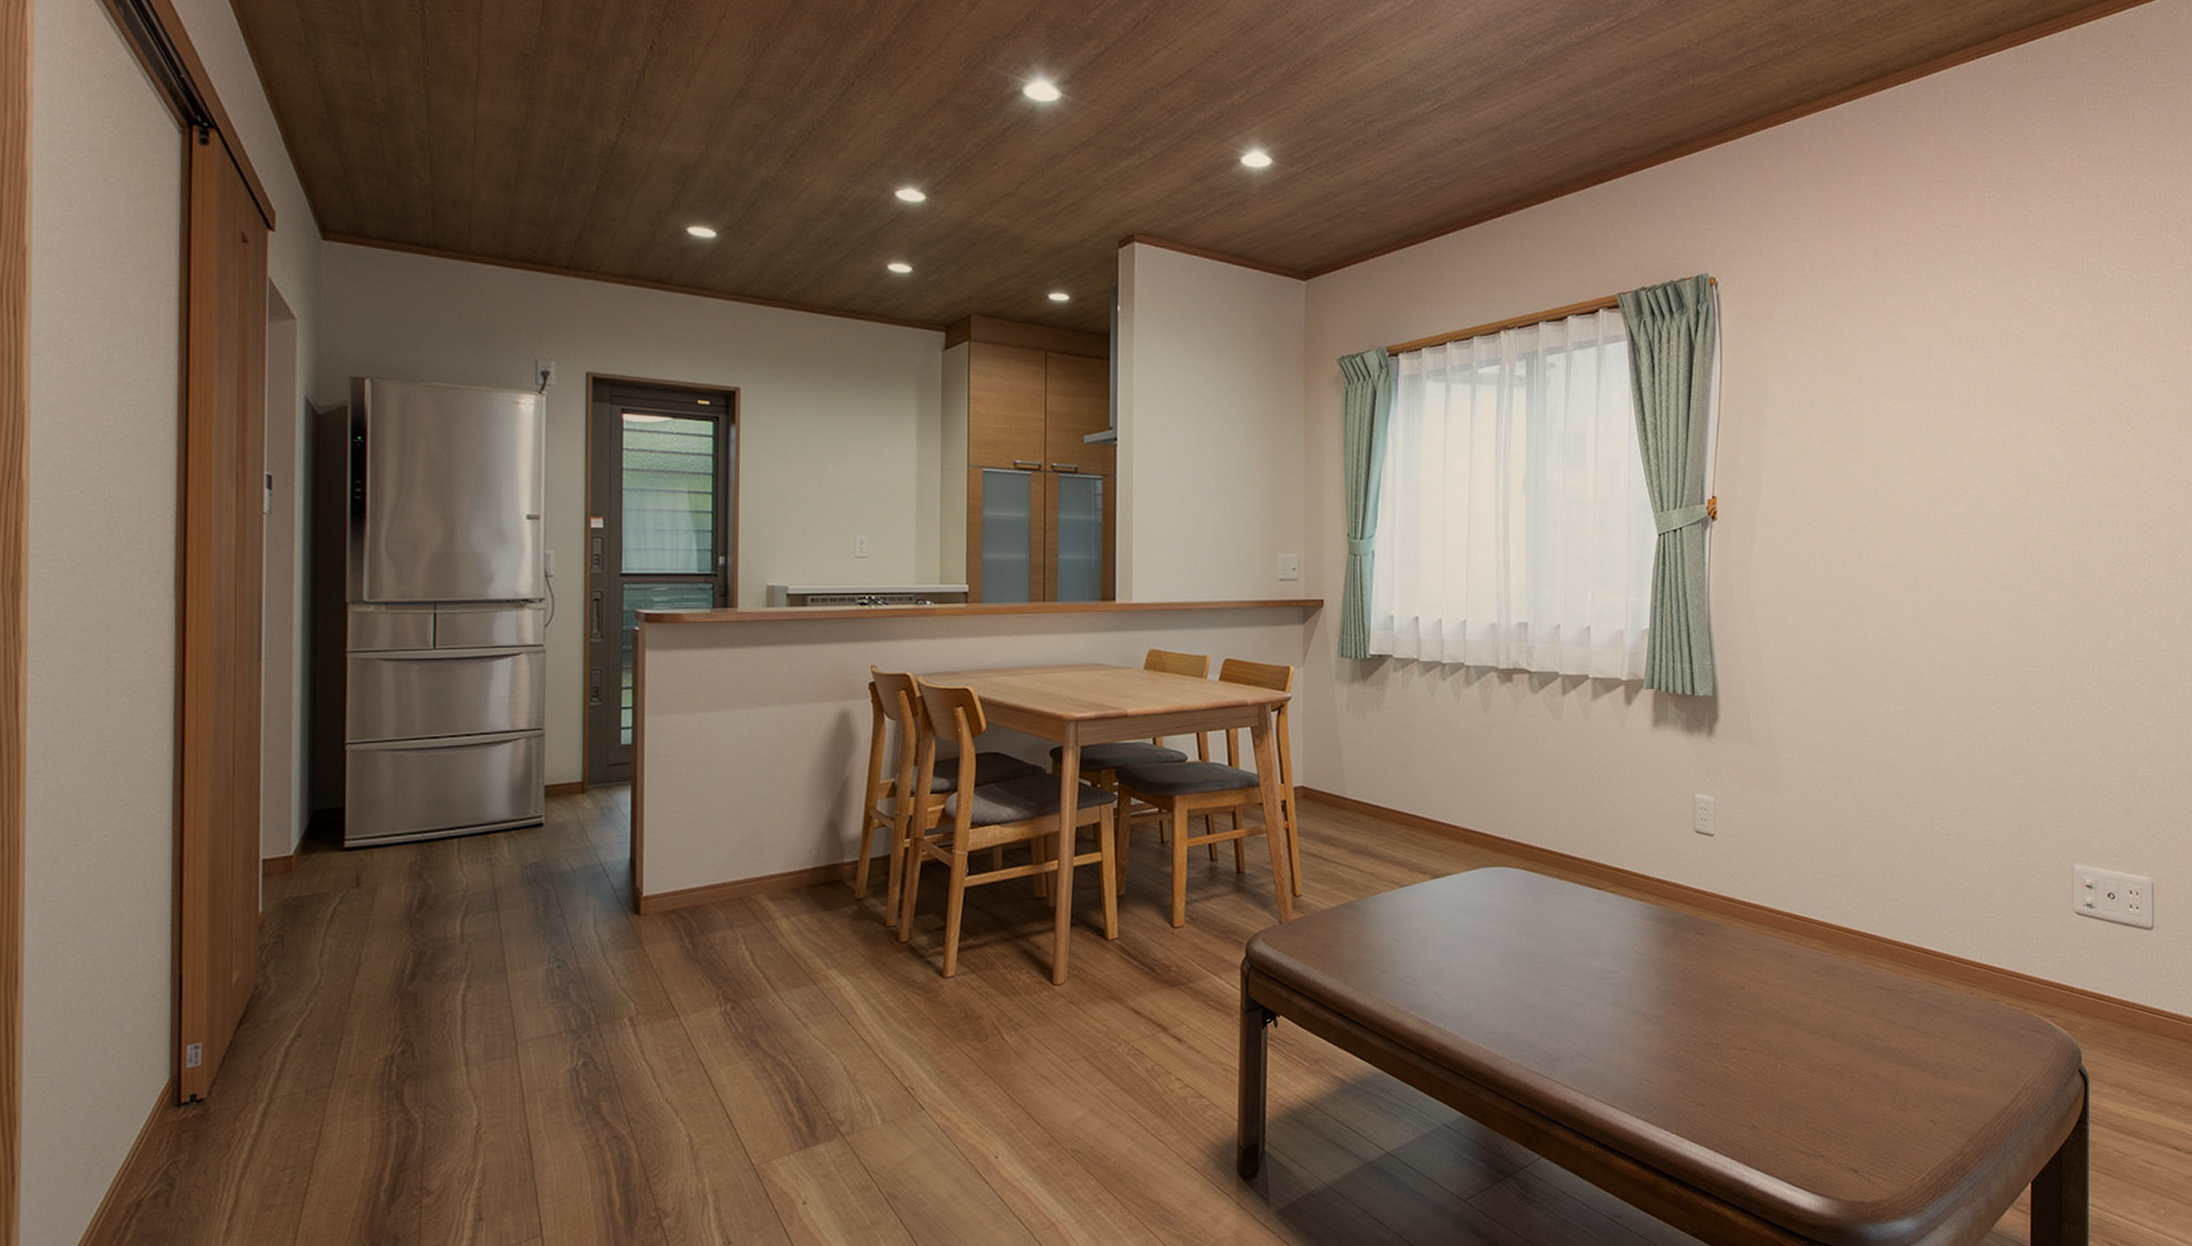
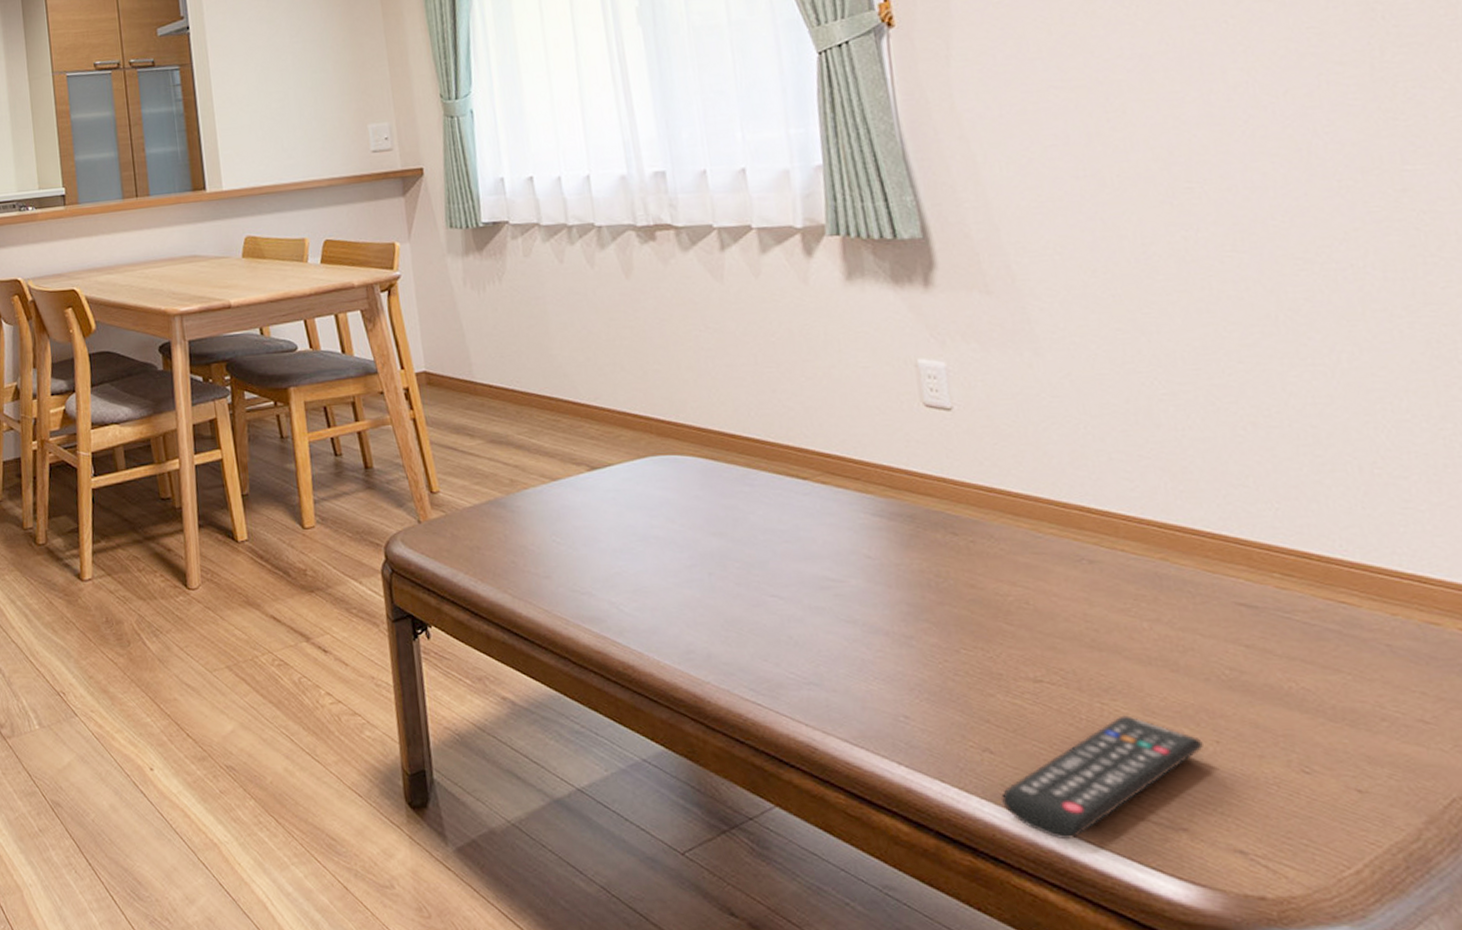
remote control: none [1705,1073,1842,1170] -> present [1001,715,1203,840]

